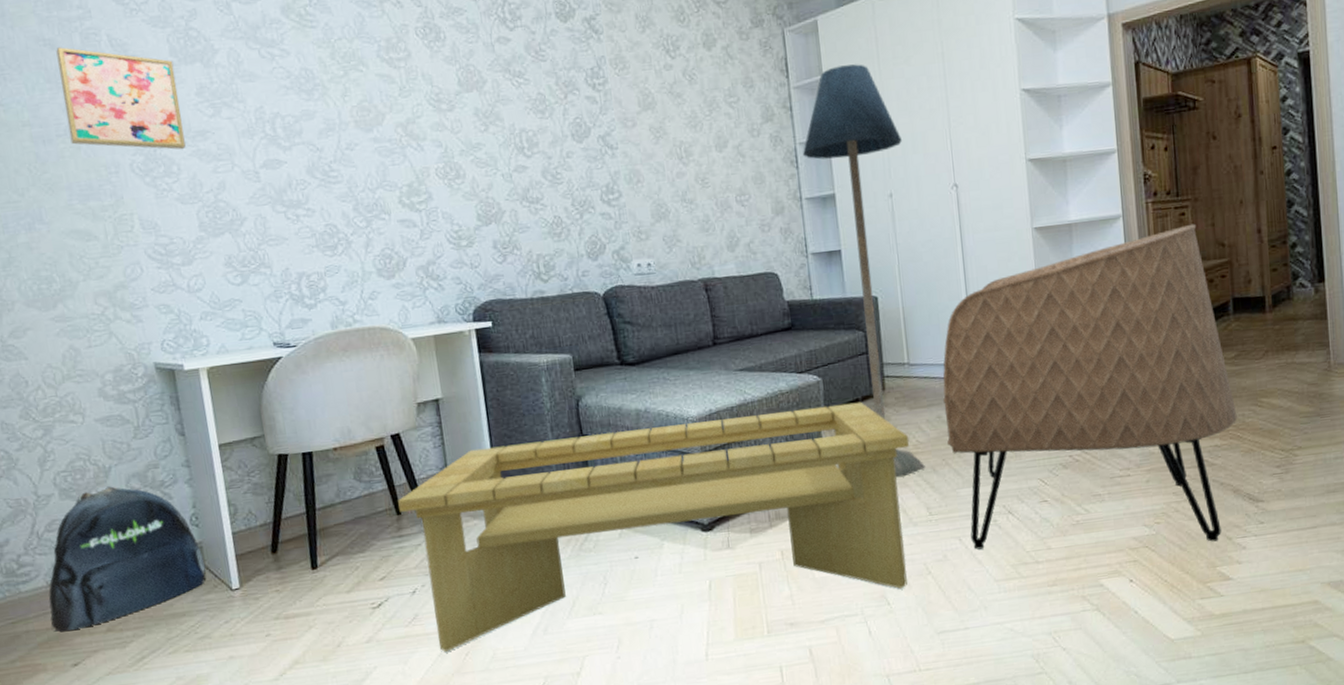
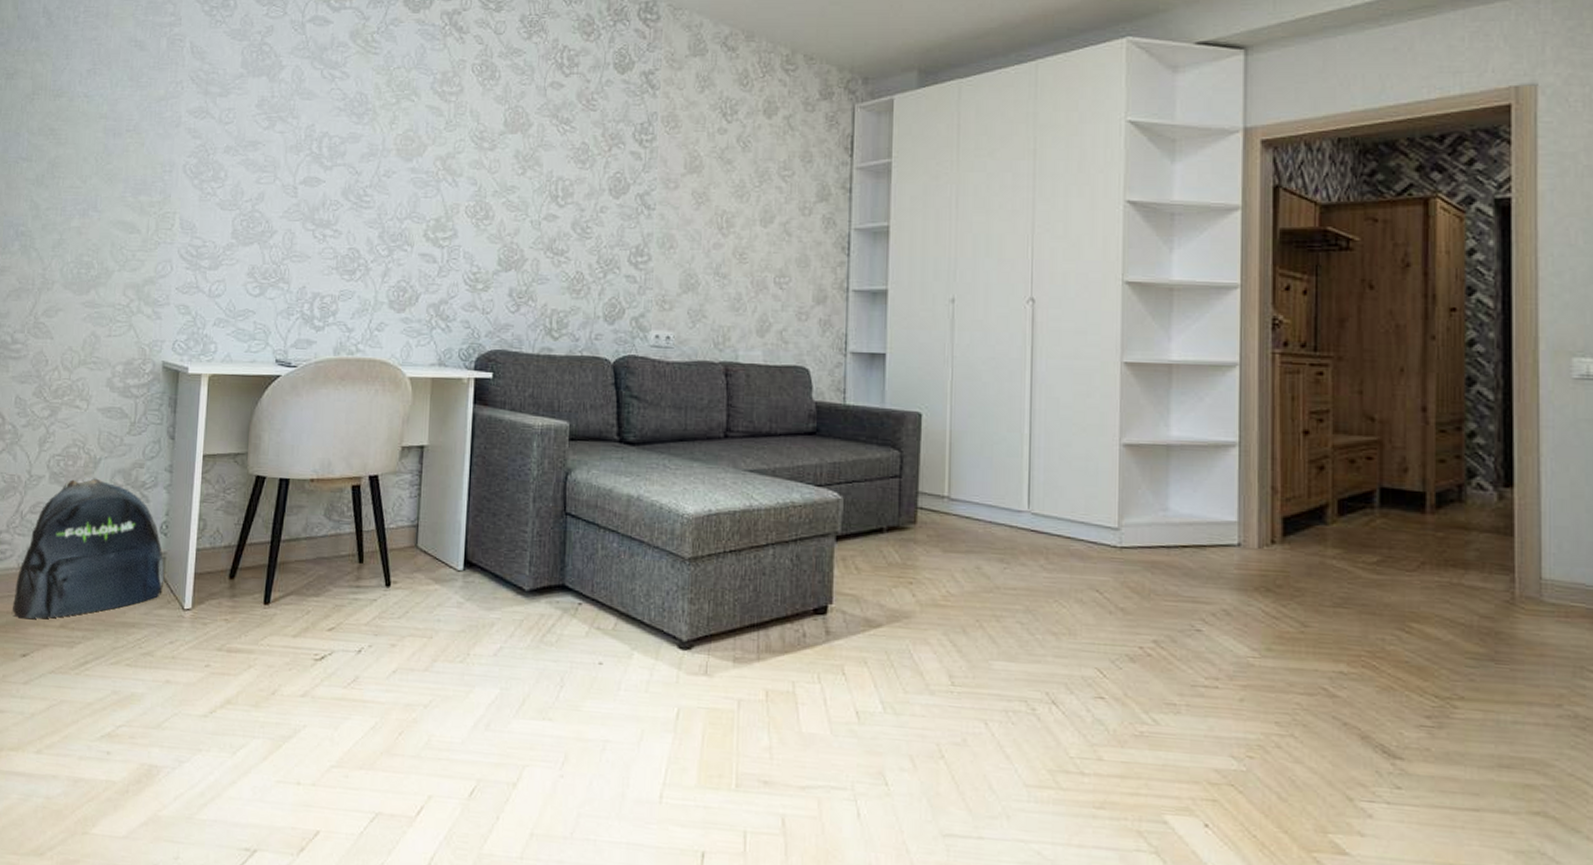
wall art: present [56,47,186,150] -> none [137,49,242,158]
coffee table: present [398,402,910,652] -> none [362,507,938,769]
floor lamp: present [802,64,925,478] -> none [856,151,974,632]
armchair: present [942,224,1237,550] -> none [984,387,1374,799]

